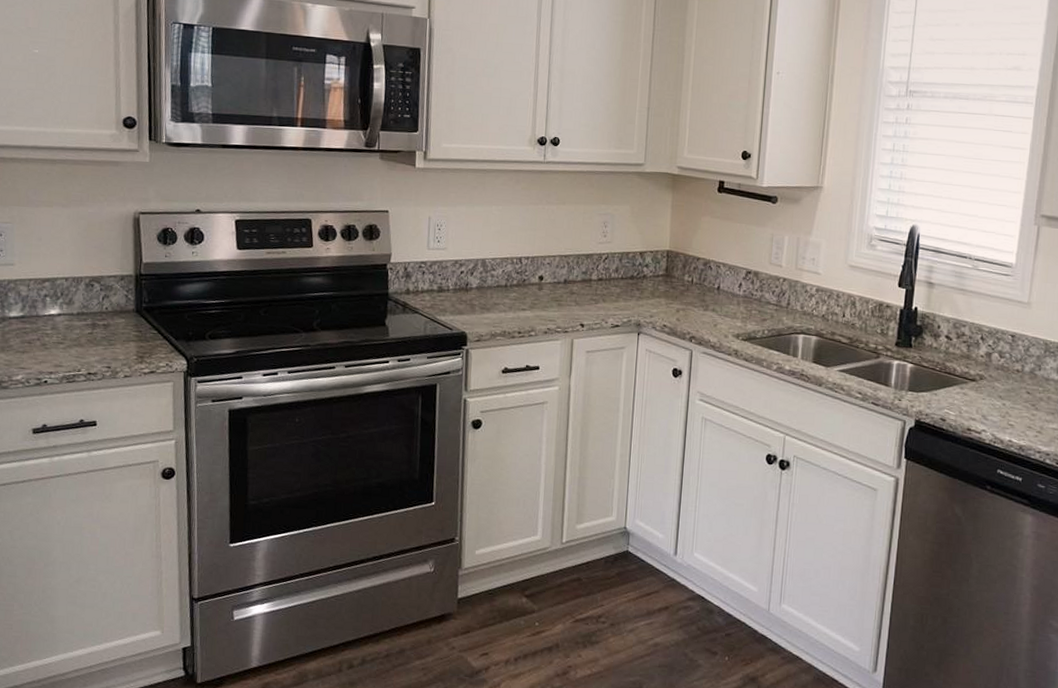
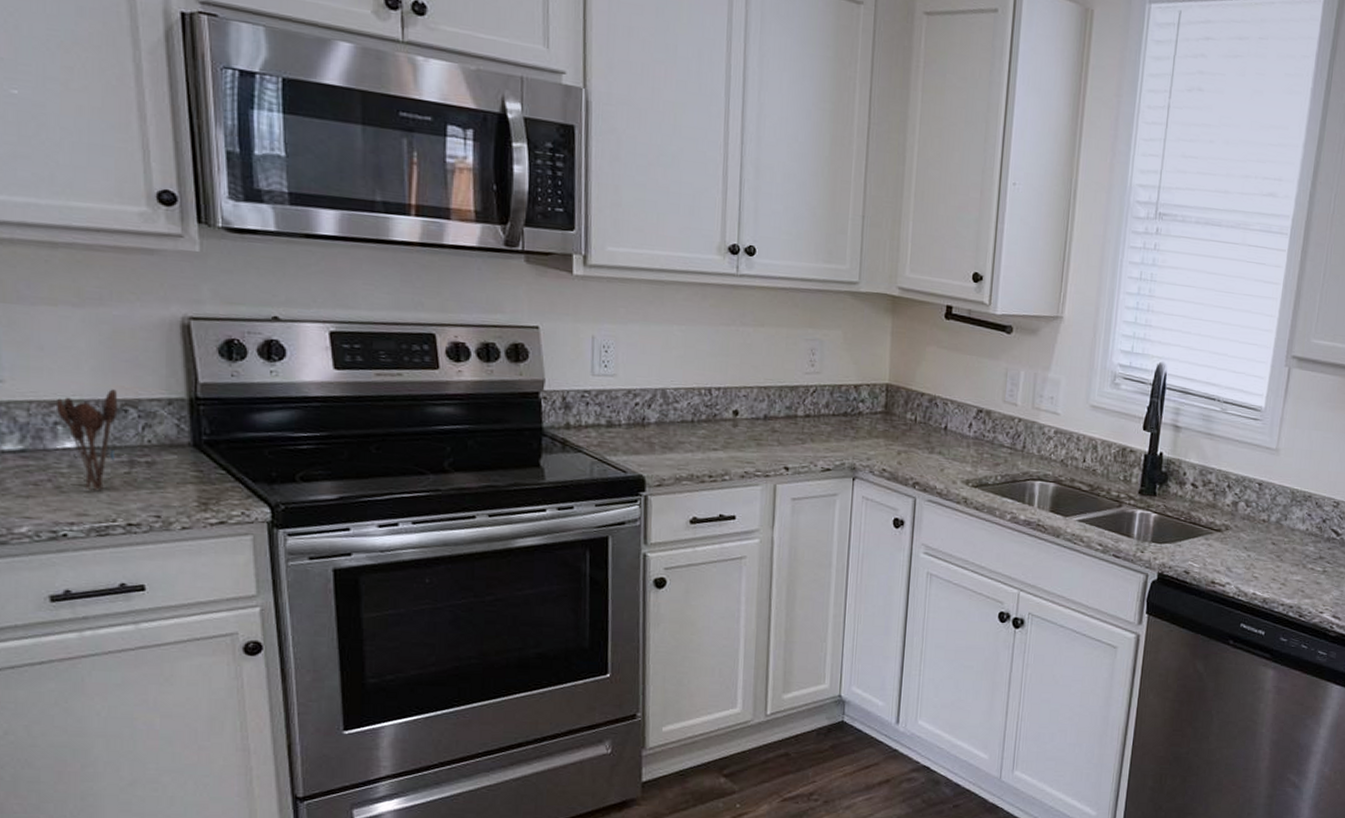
utensil holder: none [46,269,88,348] -> present [55,389,118,491]

